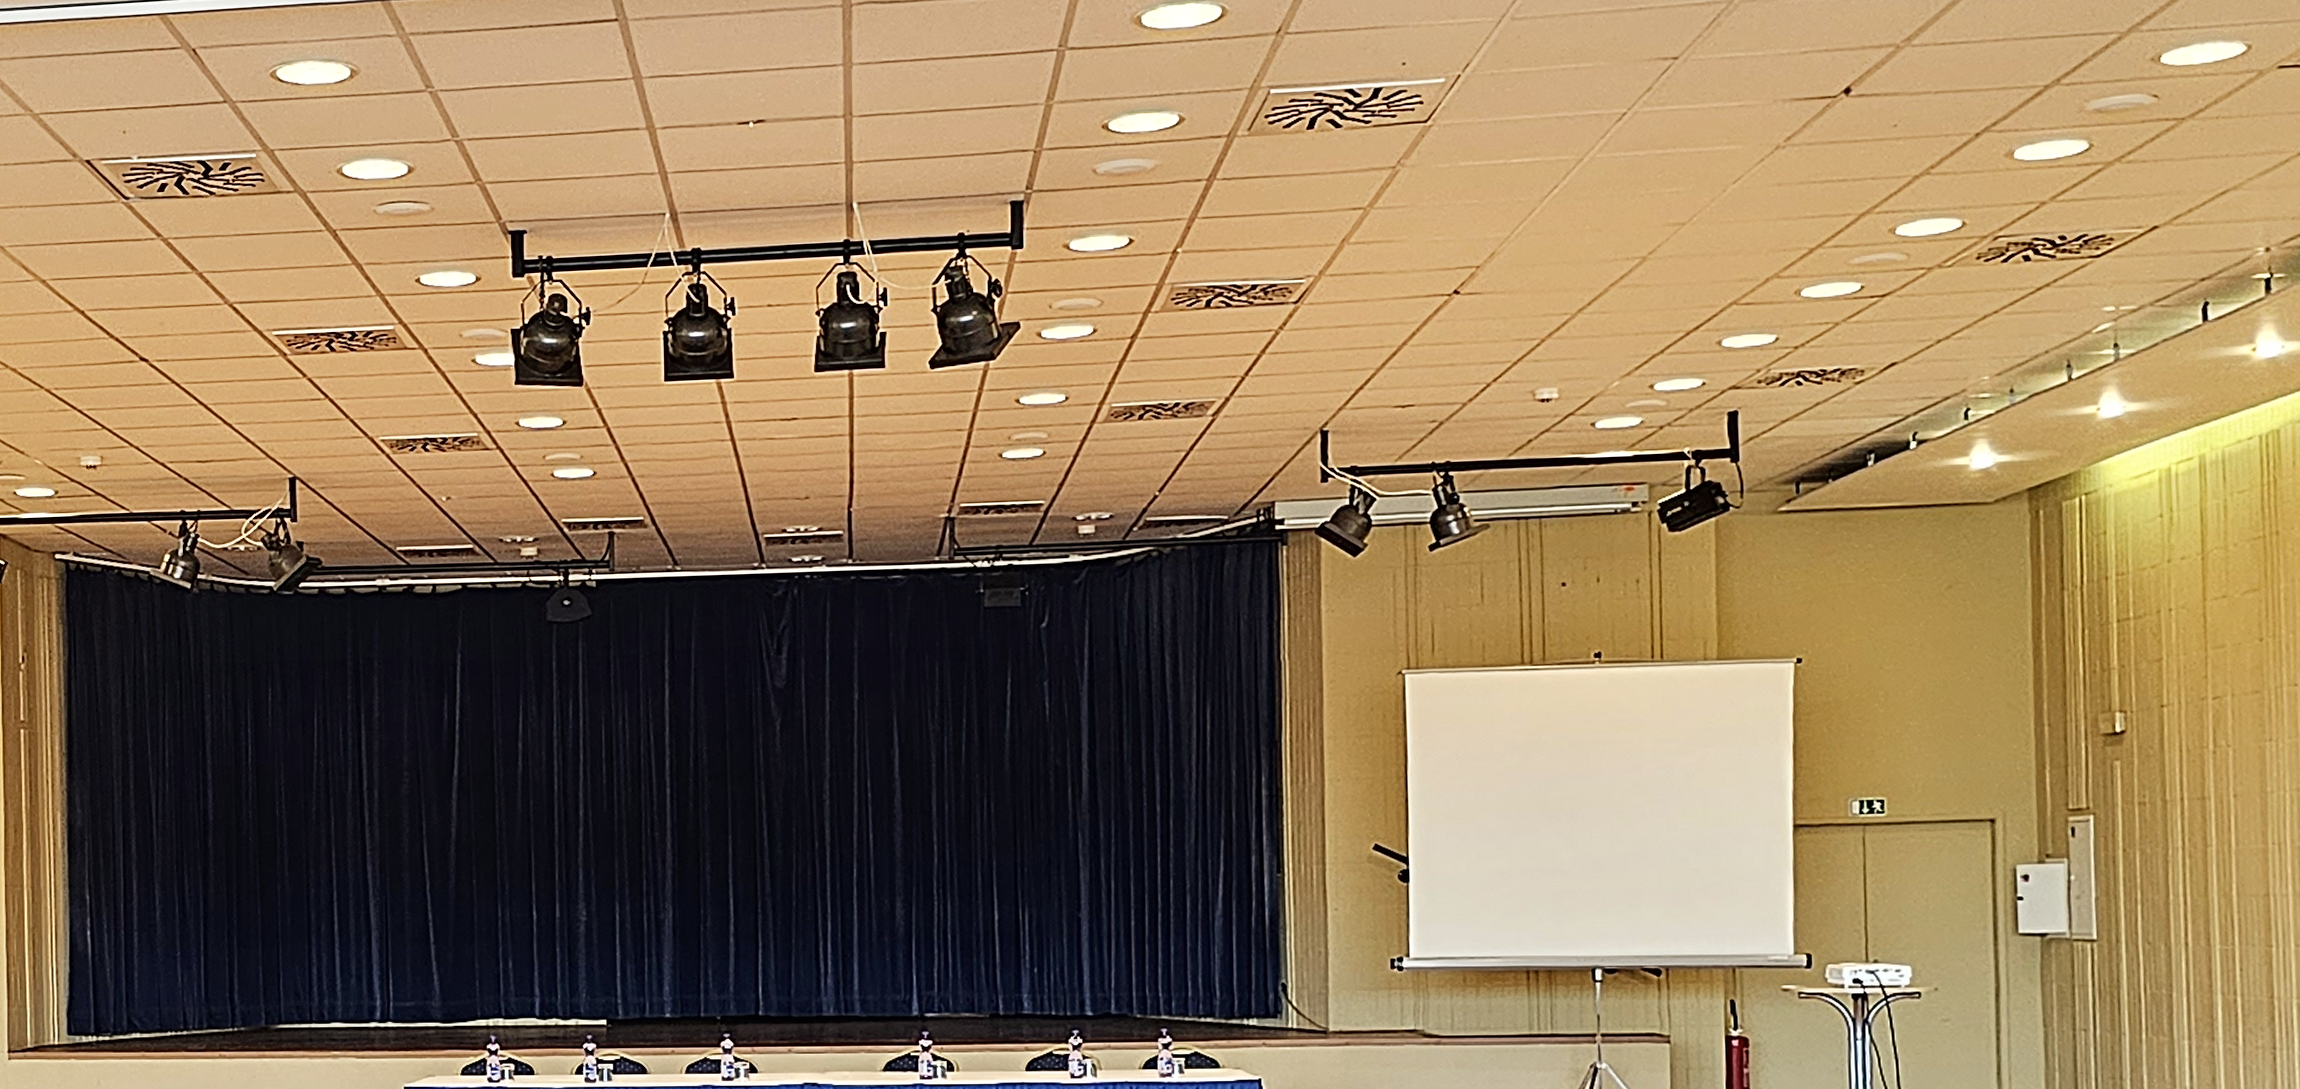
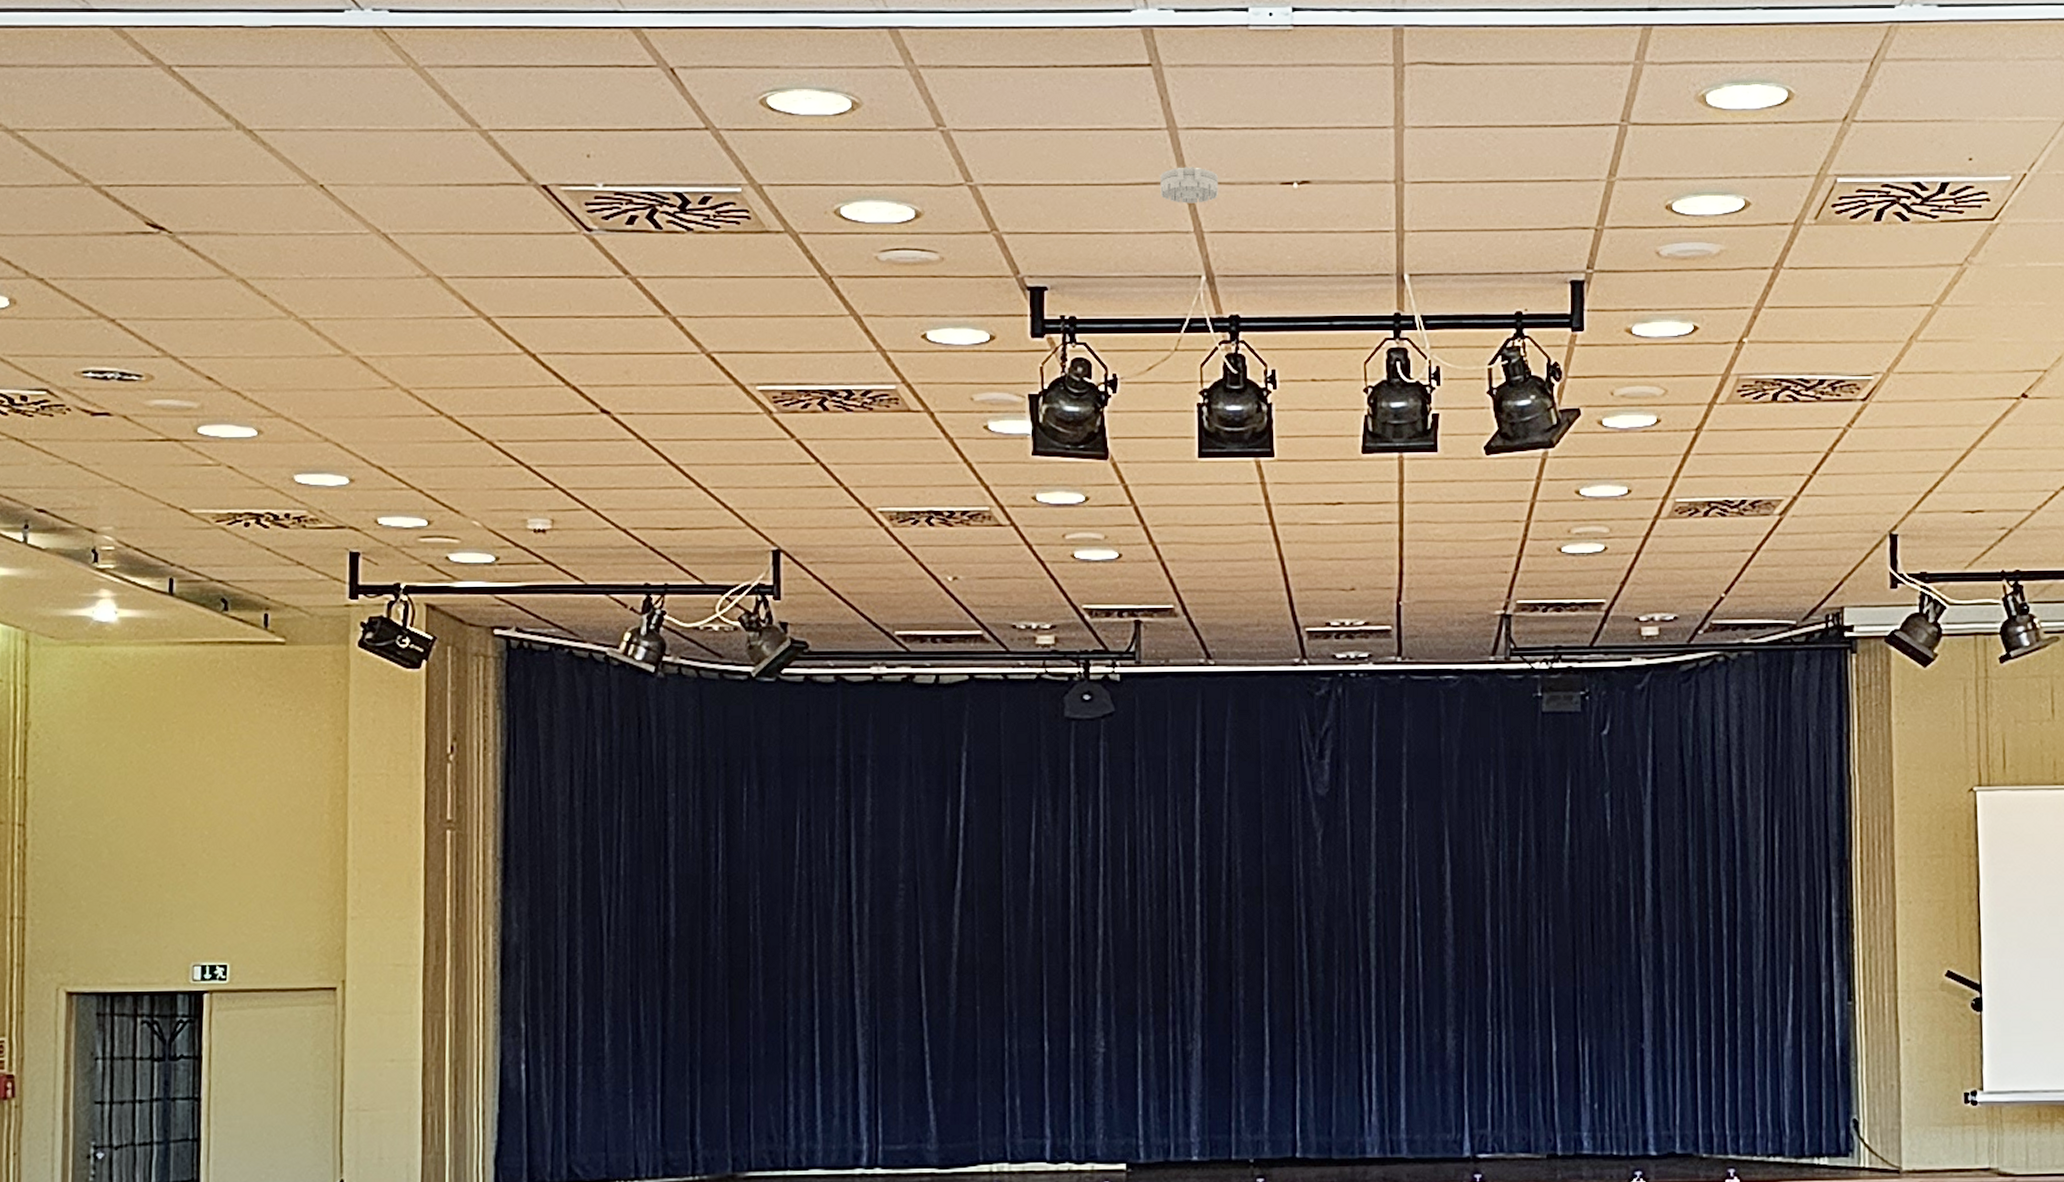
smoke detector: none [627,112,681,147] -> present [1160,167,1219,203]

